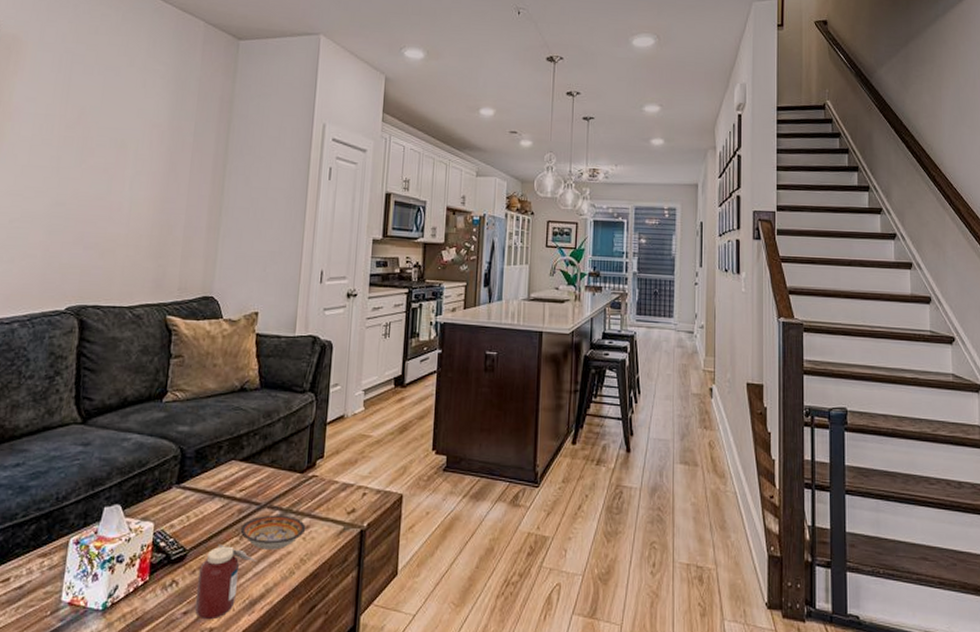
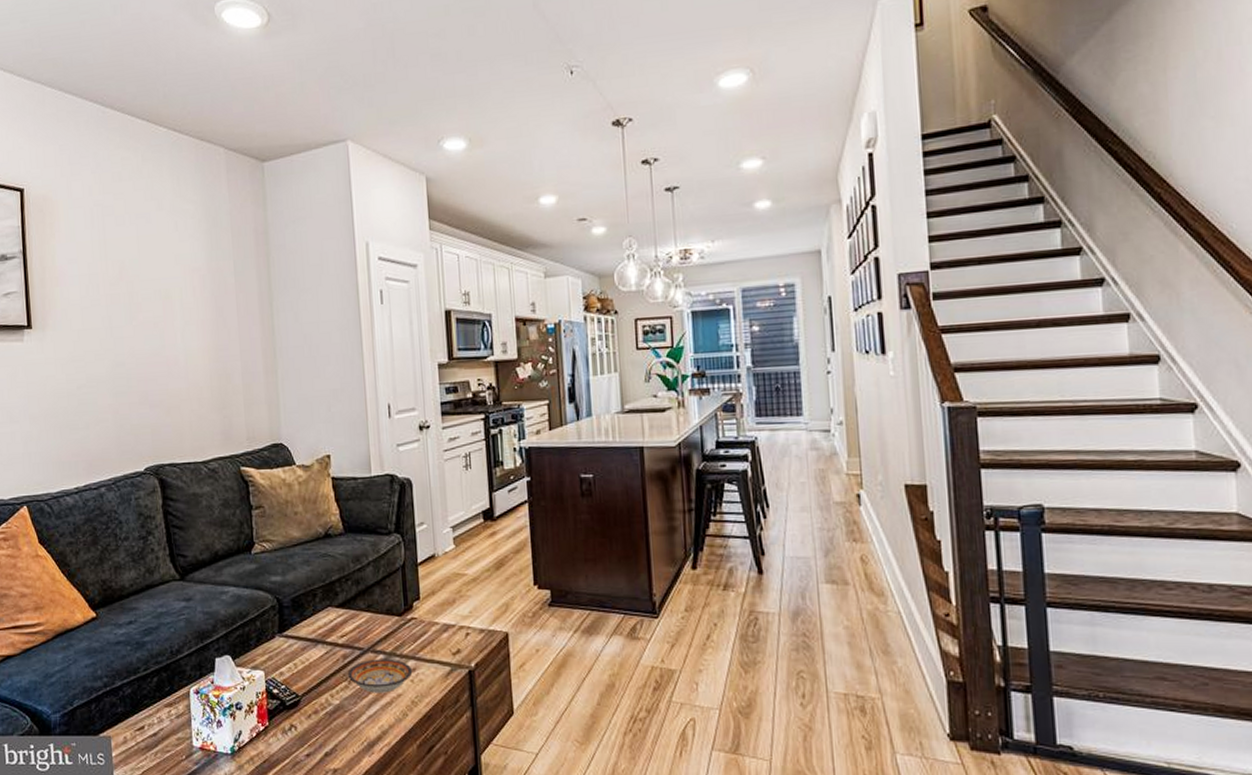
jar: present [194,544,257,620] -> none [314,689,369,761]

